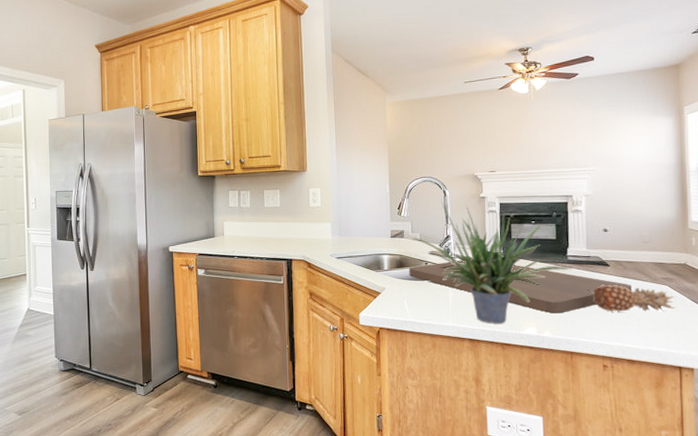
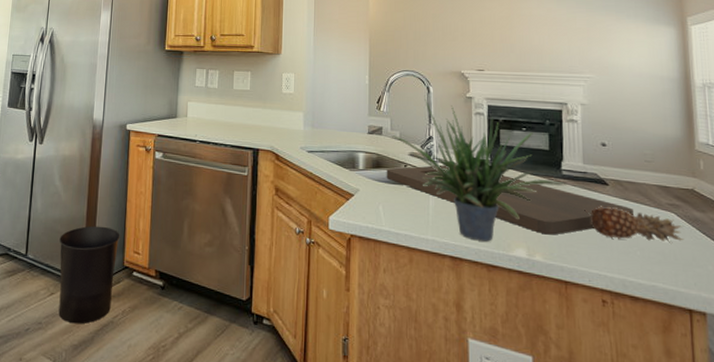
waste bin: none [119,338,173,423] -> present [58,226,120,324]

